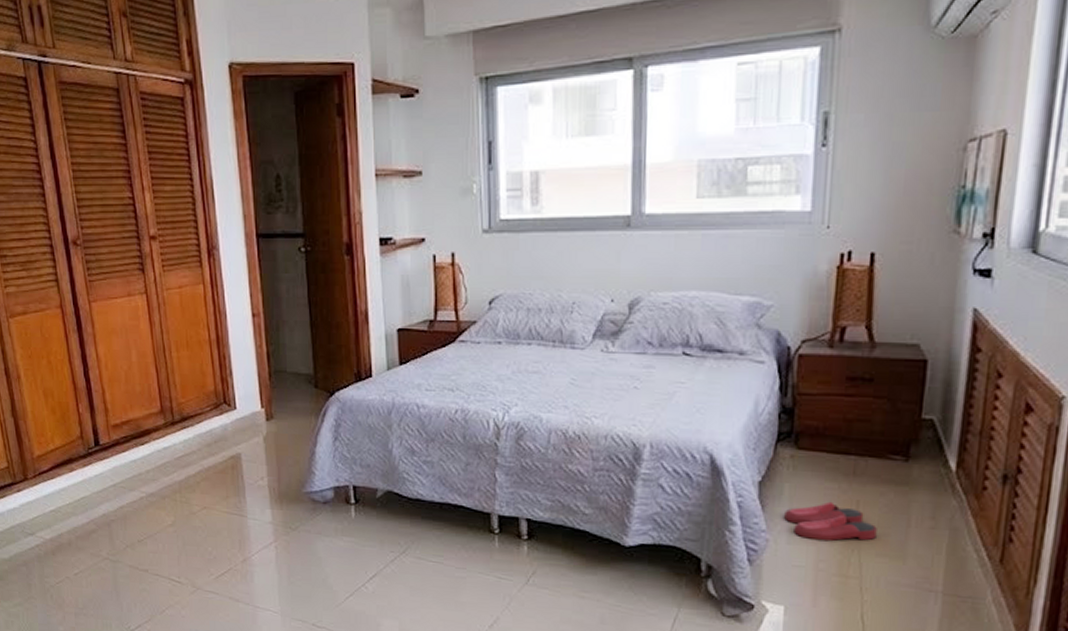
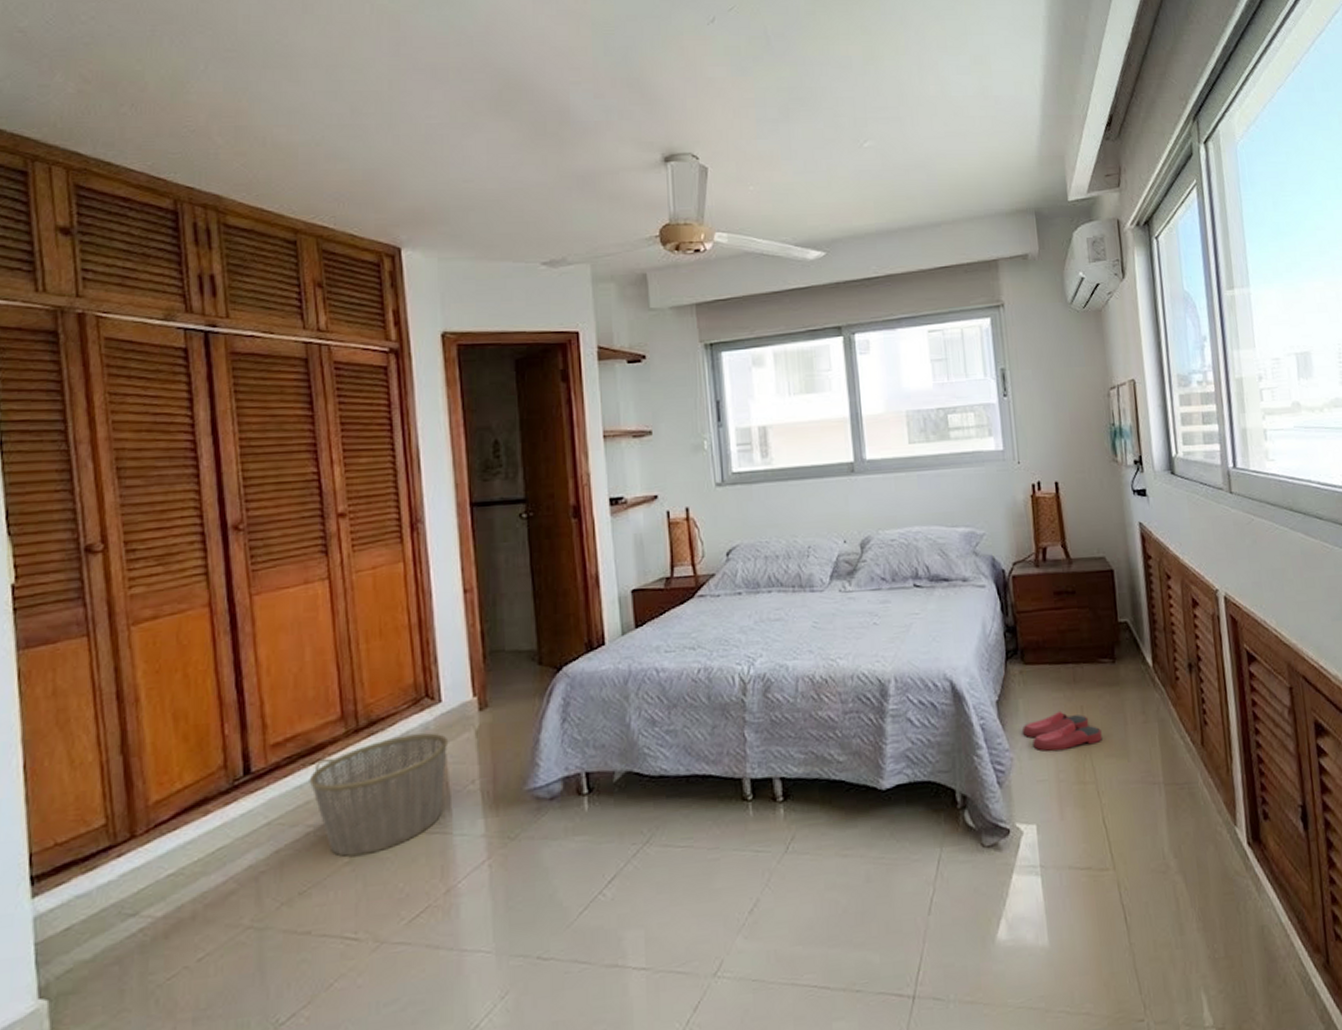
basket: none [140,432,243,522] -> present [309,733,449,857]

